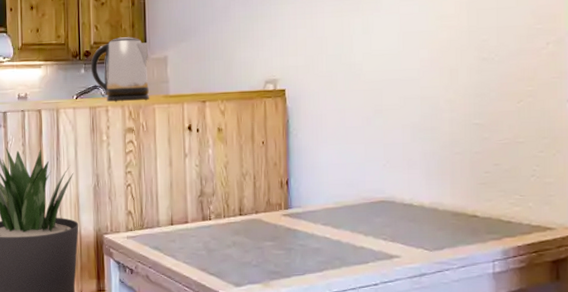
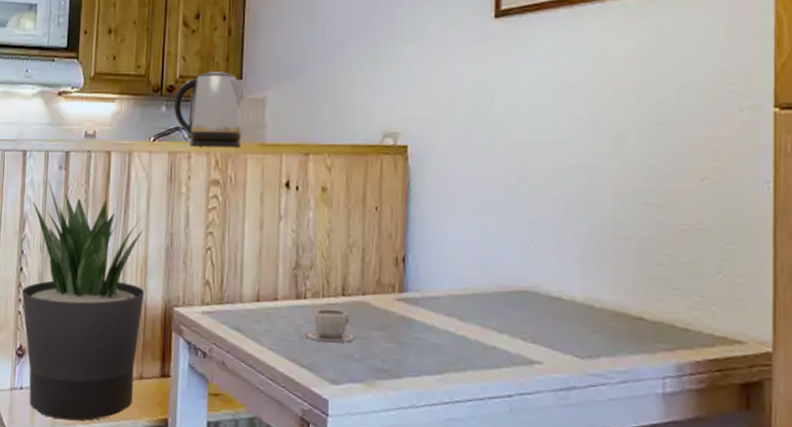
cup: none [211,226,253,254] -> present [304,309,357,344]

